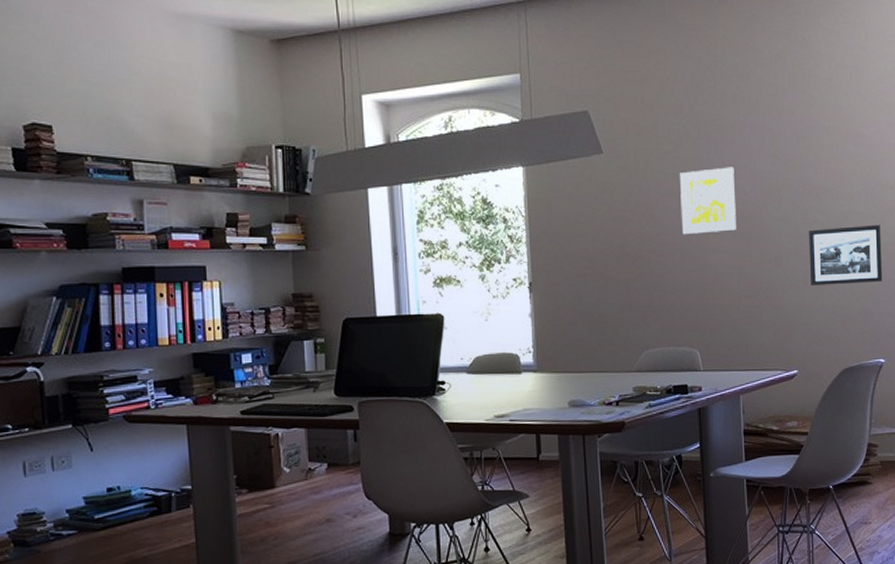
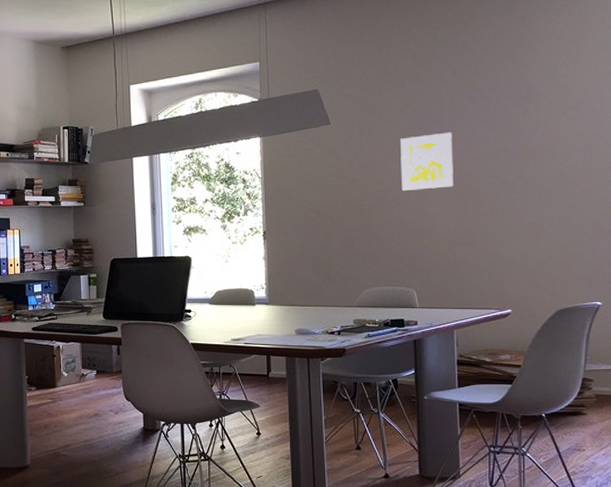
picture frame: present [808,224,883,285] -> none [524,180,601,235]

